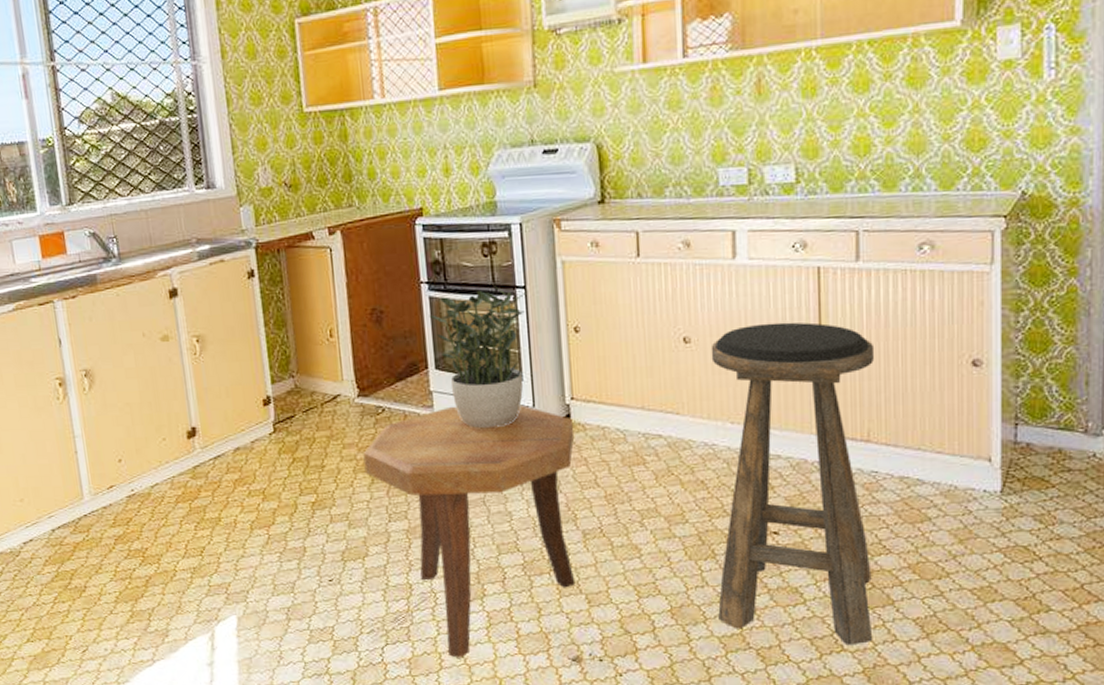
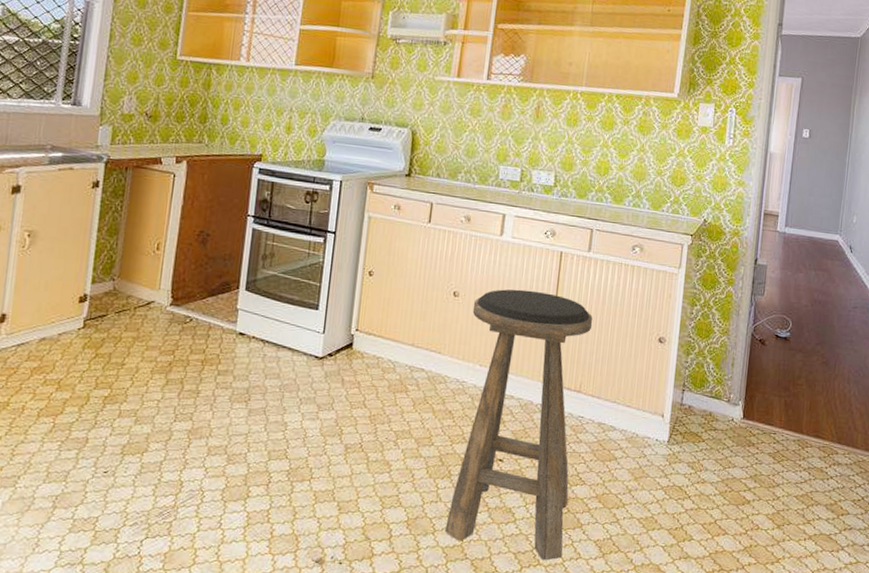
side table: present [363,404,576,658] -> none [161,324,354,555]
potted plant: present [429,286,526,428] -> none [249,228,335,347]

